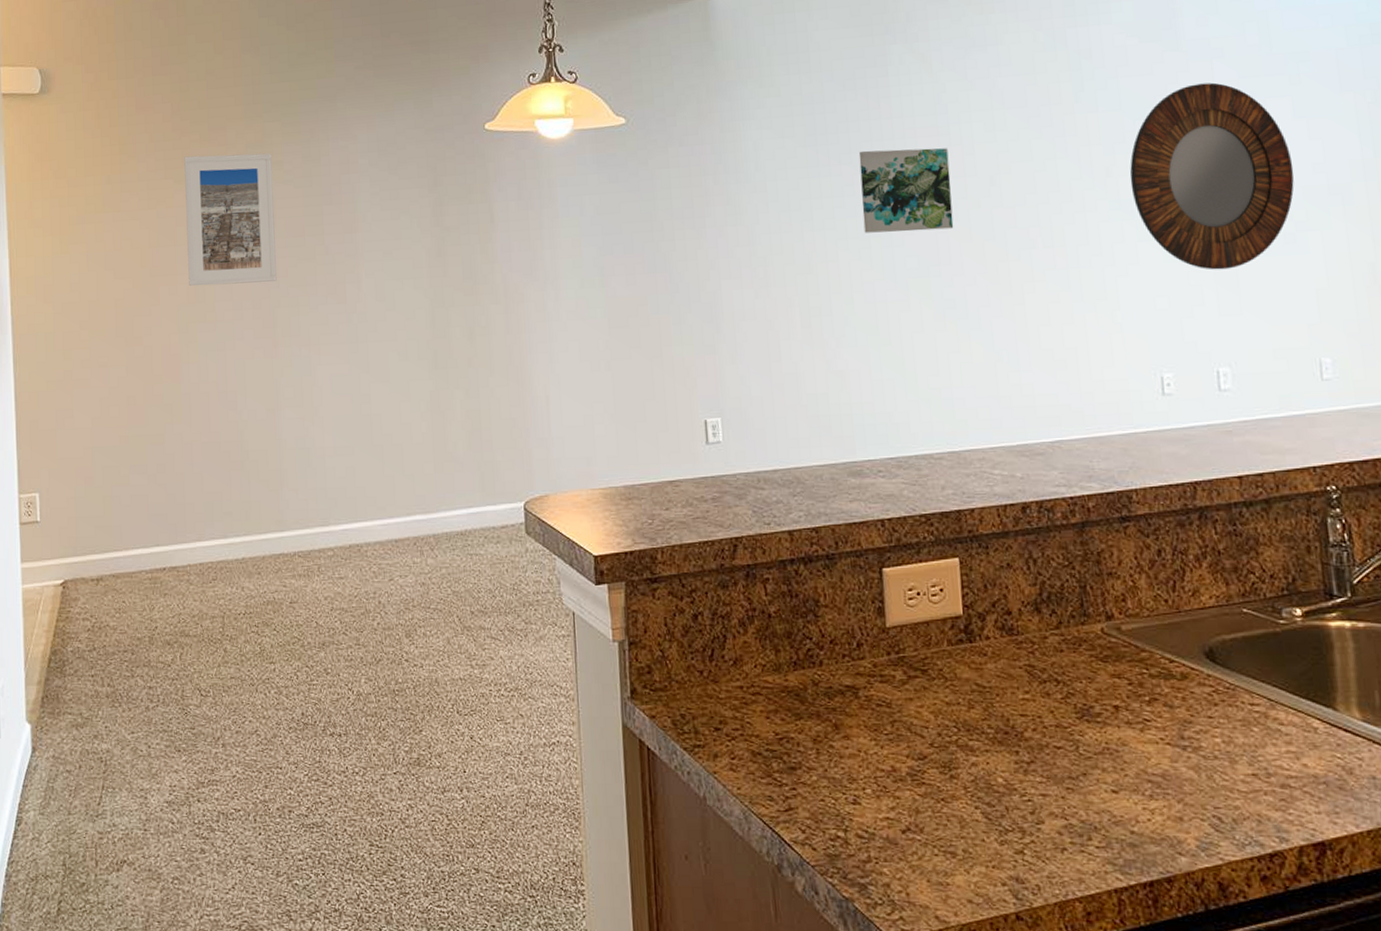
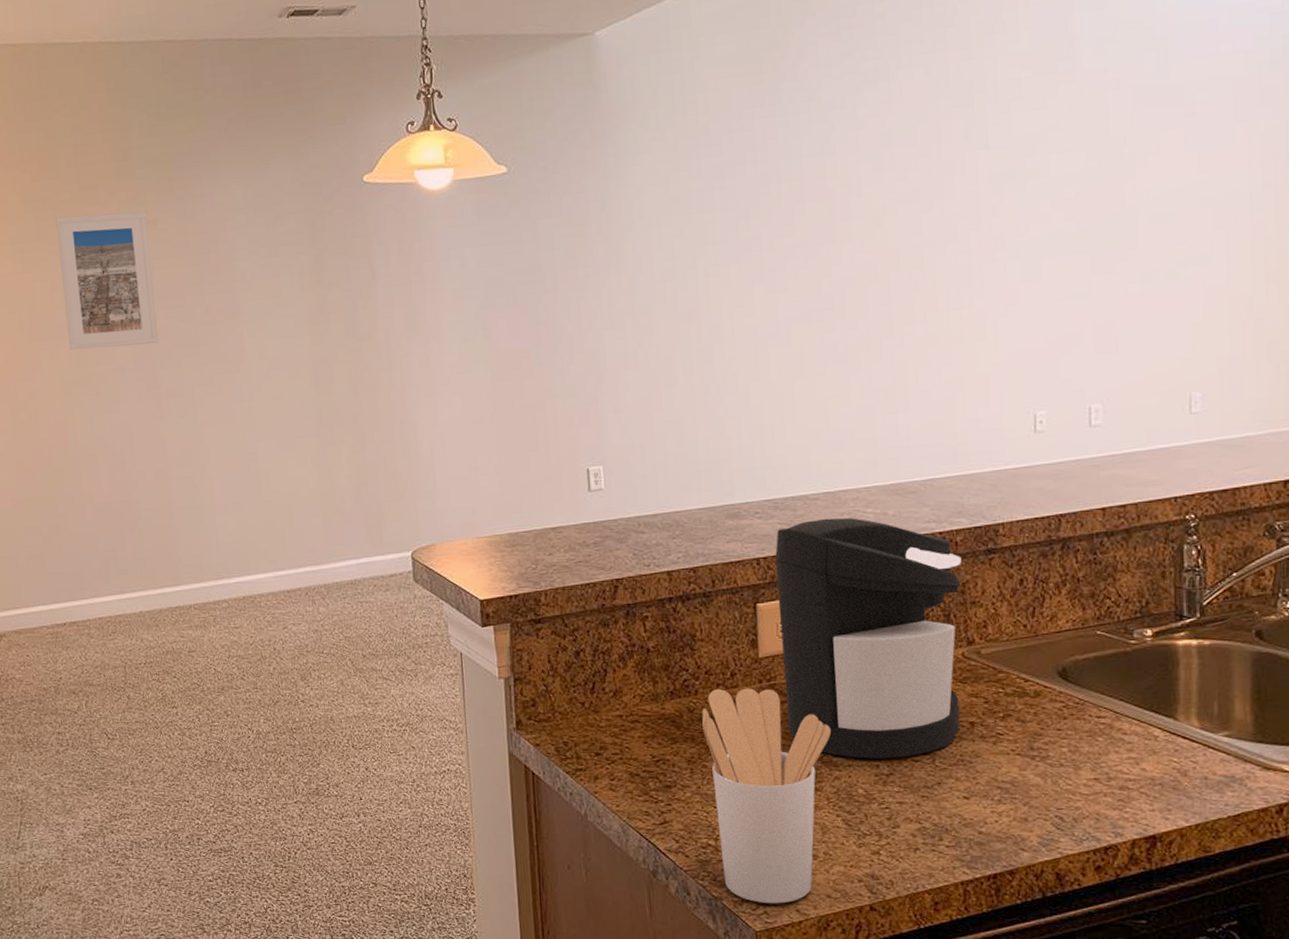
utensil holder: none [827,660,965,909] -> present [702,688,831,904]
wall art: present [858,148,954,233] -> none [744,190,837,280]
coffee maker: none [900,479,1104,744] -> present [775,518,962,759]
home mirror: present [1129,82,1295,270] -> none [1016,115,1181,308]

